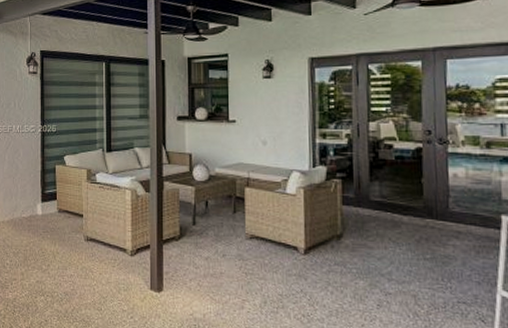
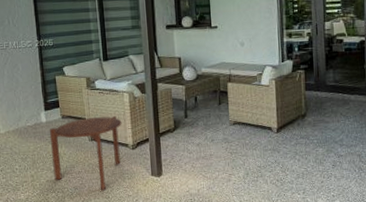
side table: none [44,214,122,301] -> present [49,116,122,191]

